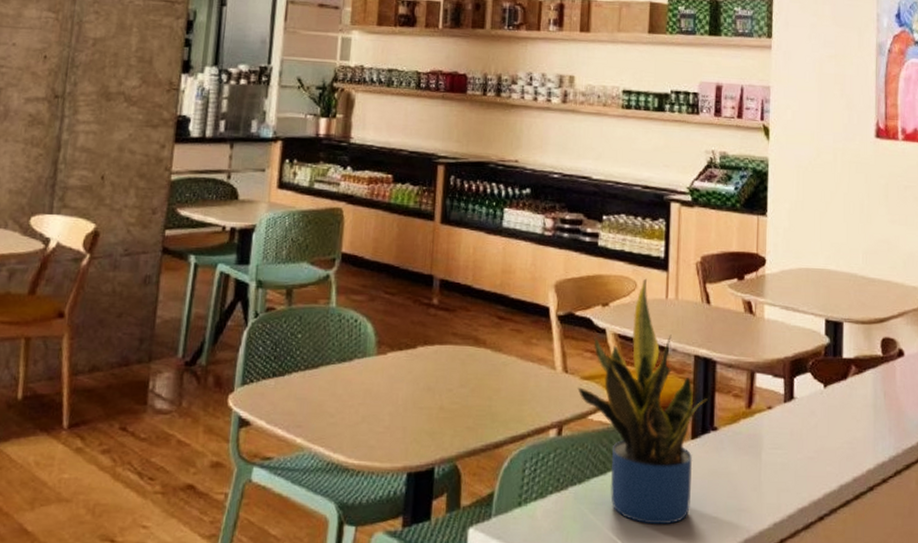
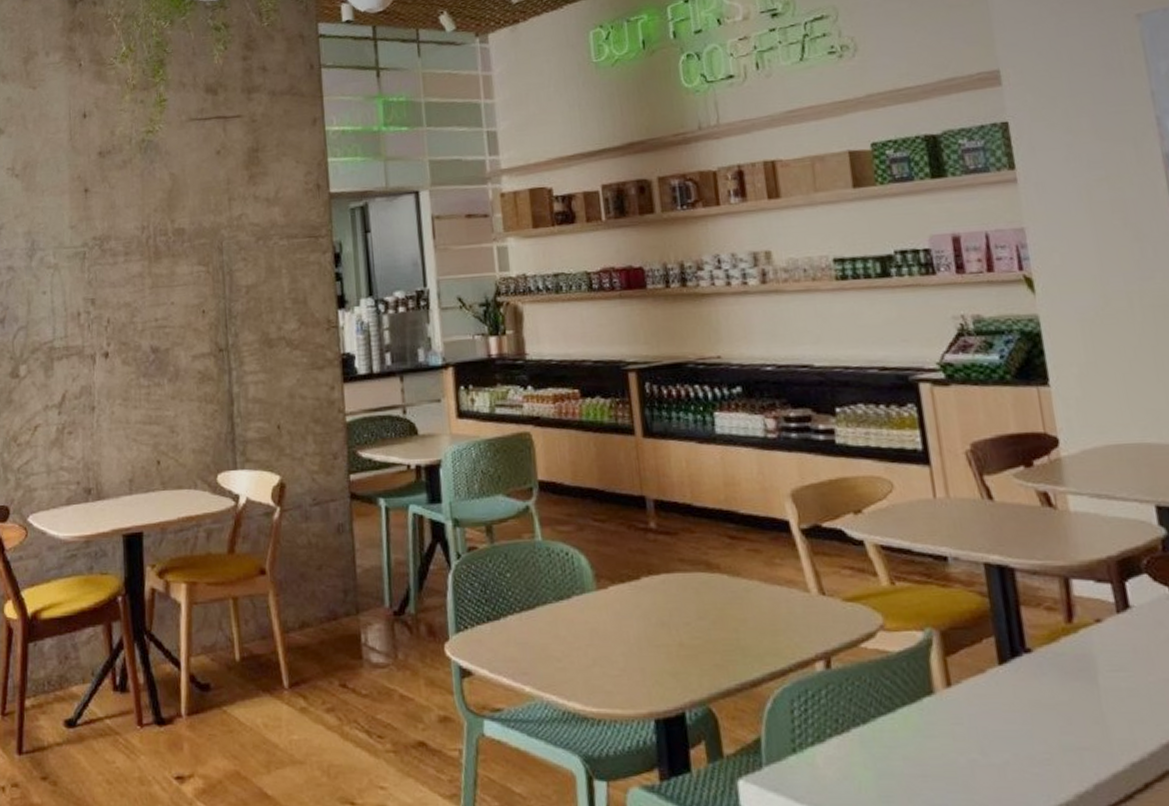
potted plant: present [577,278,708,525] -> none [841,476,1013,770]

